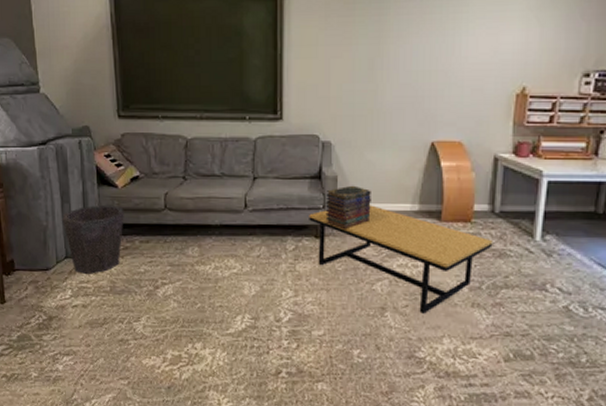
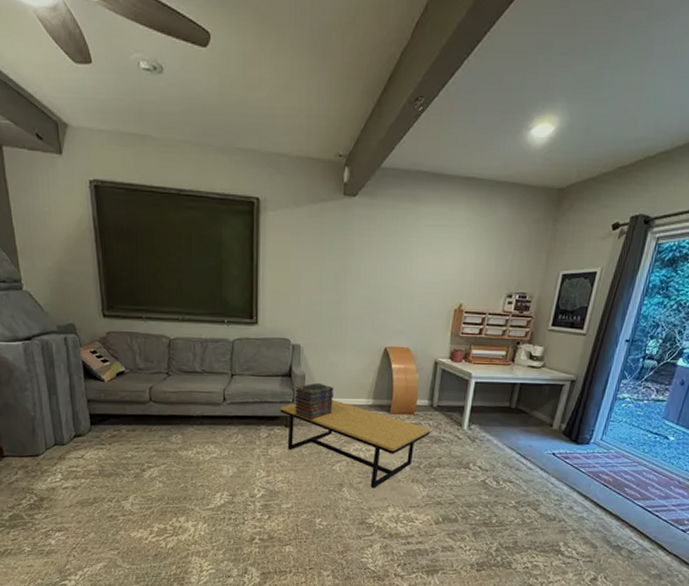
waste bin: present [62,204,124,274] -> none [50,397,111,459]

